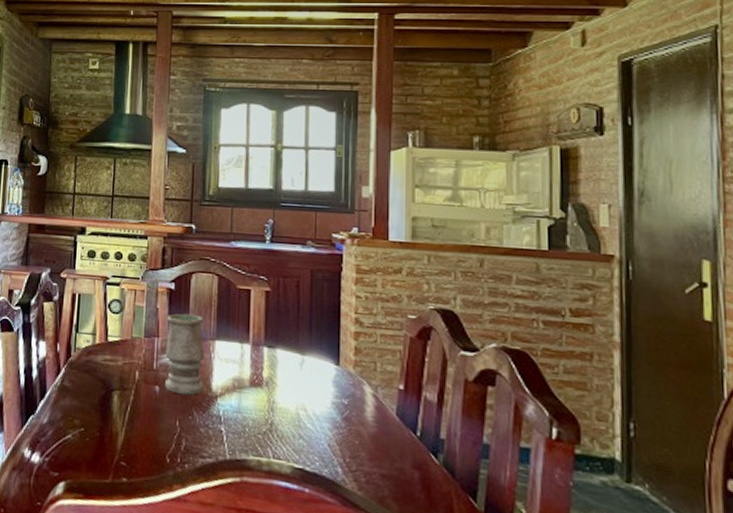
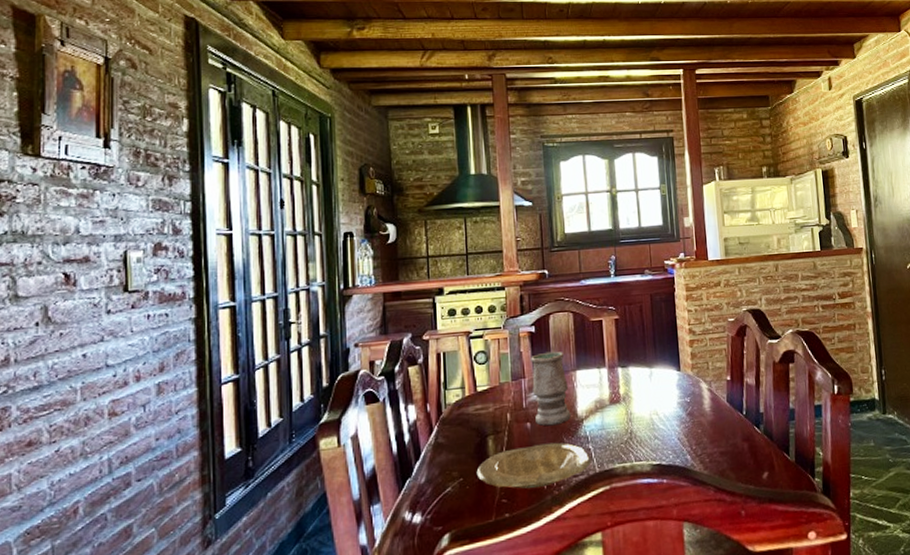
plate: none [98,410,222,460] -> present [476,442,592,490]

